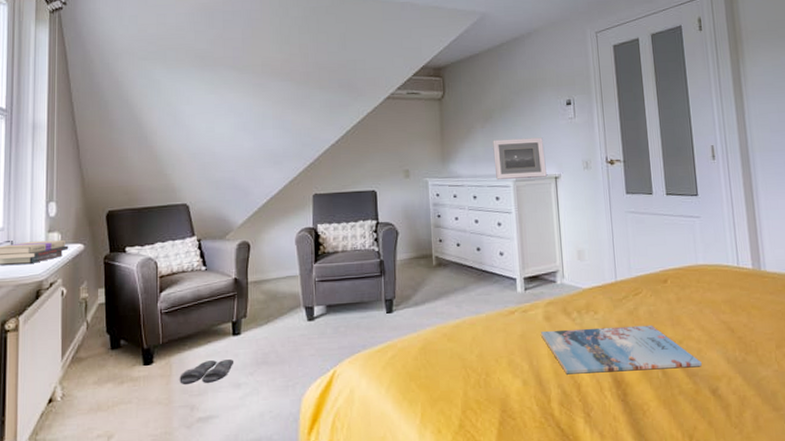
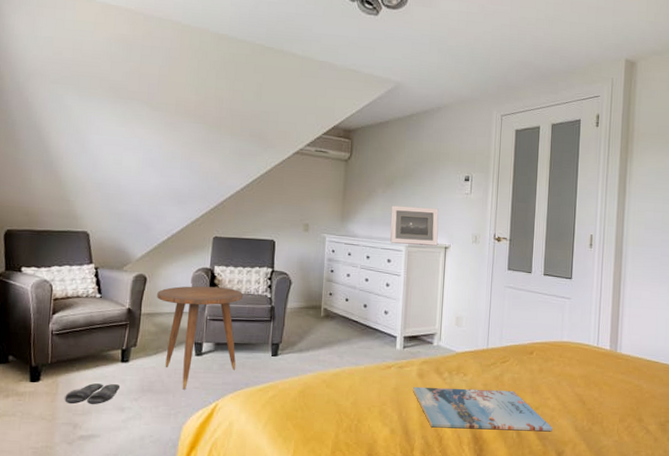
side table: none [262,246,351,358] -> present [157,286,243,390]

